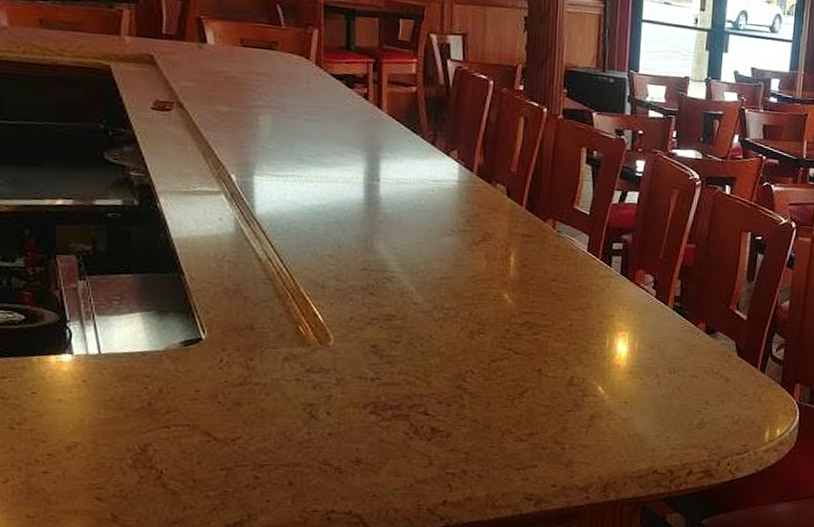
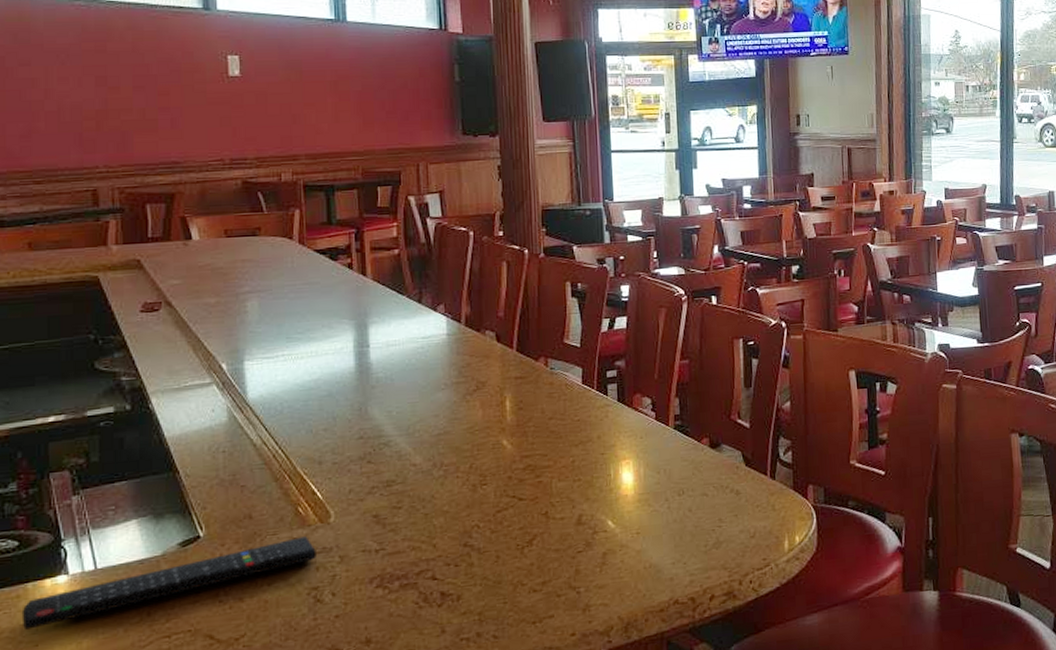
remote control: none [27,354,314,400] -> present [21,536,316,630]

